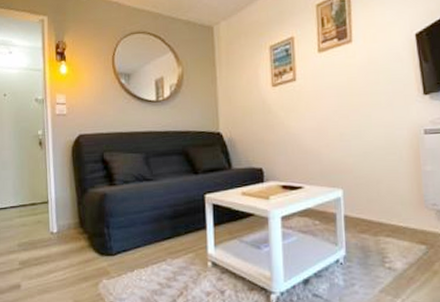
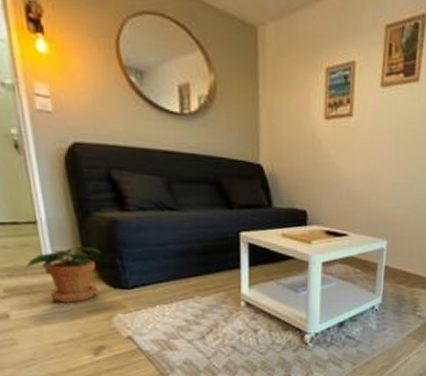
potted plant: none [36,219,92,272] -> present [25,246,101,303]

